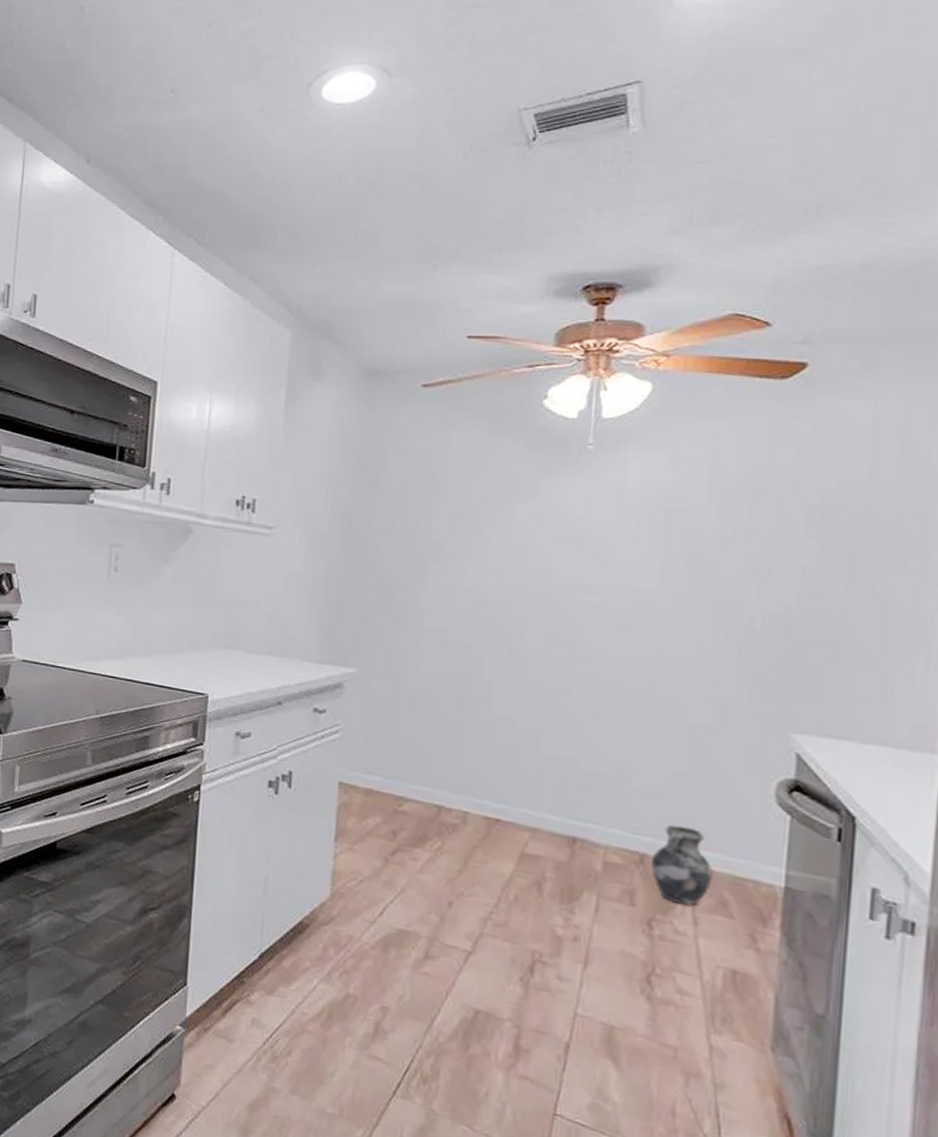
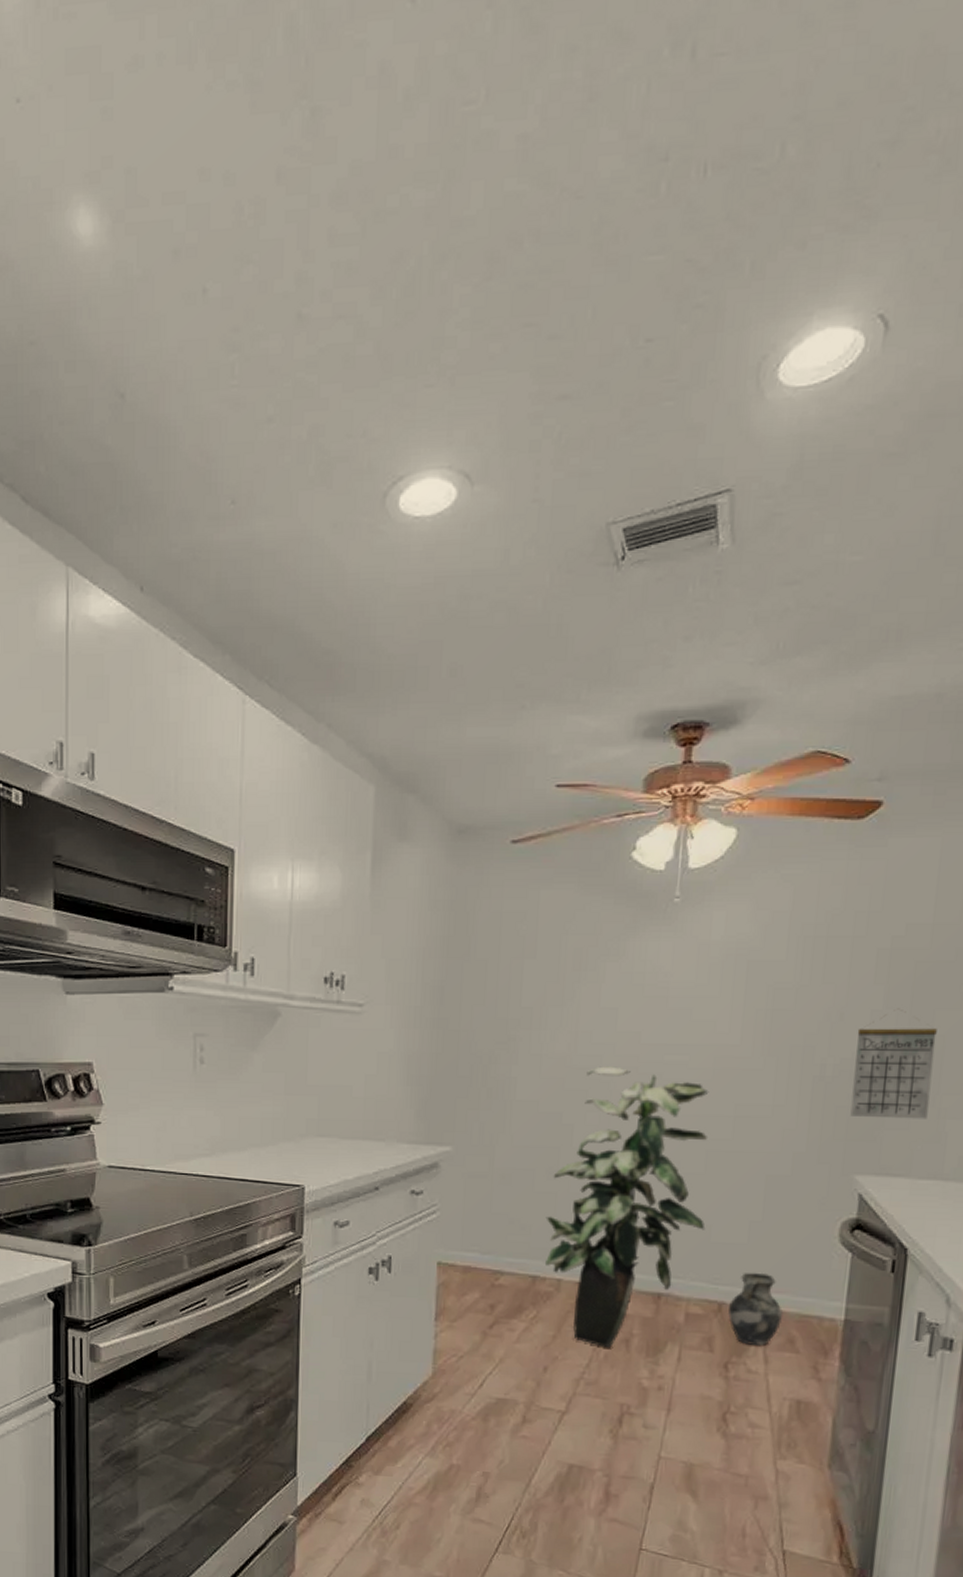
indoor plant: none [451,602,627,890] -> present [545,1066,709,1348]
calendar: none [784,566,879,682] -> present [850,1008,937,1119]

